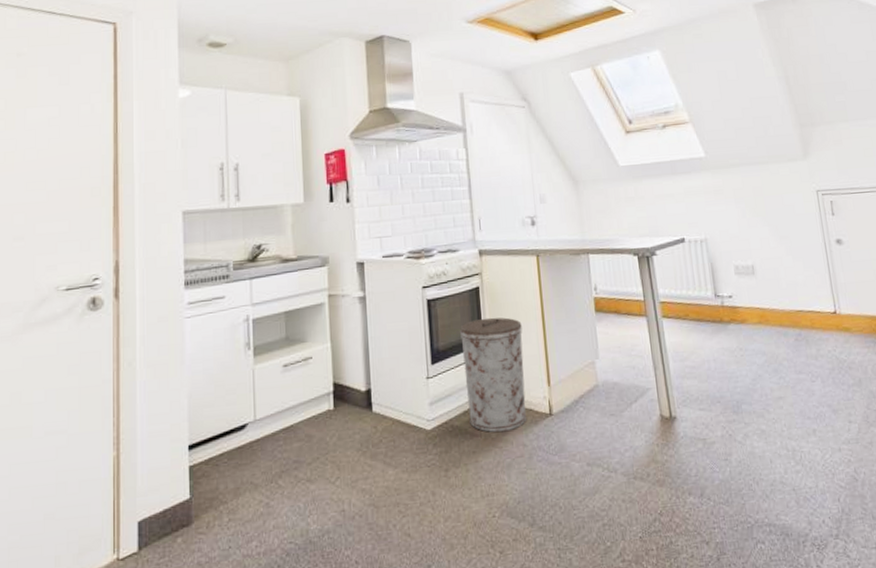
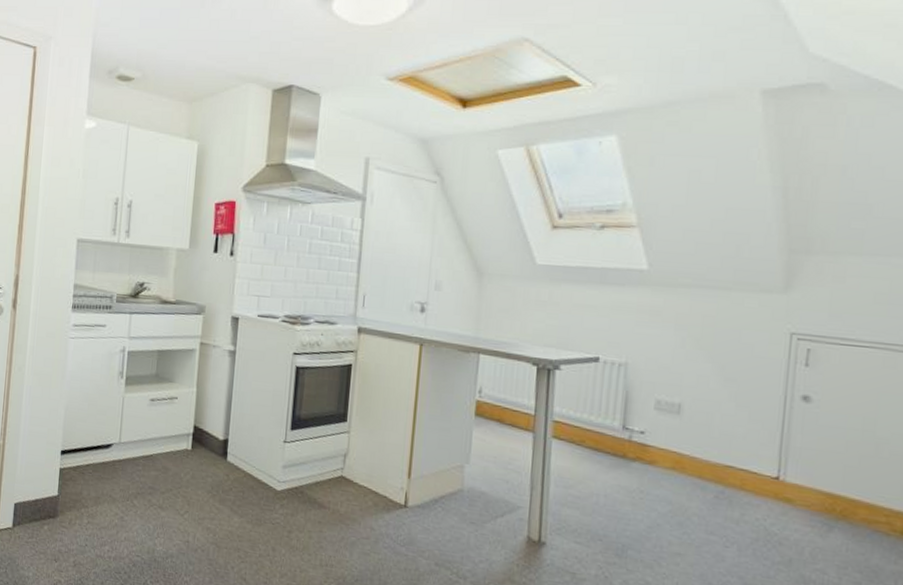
trash can: present [460,317,527,433] -> none [320,396,391,512]

